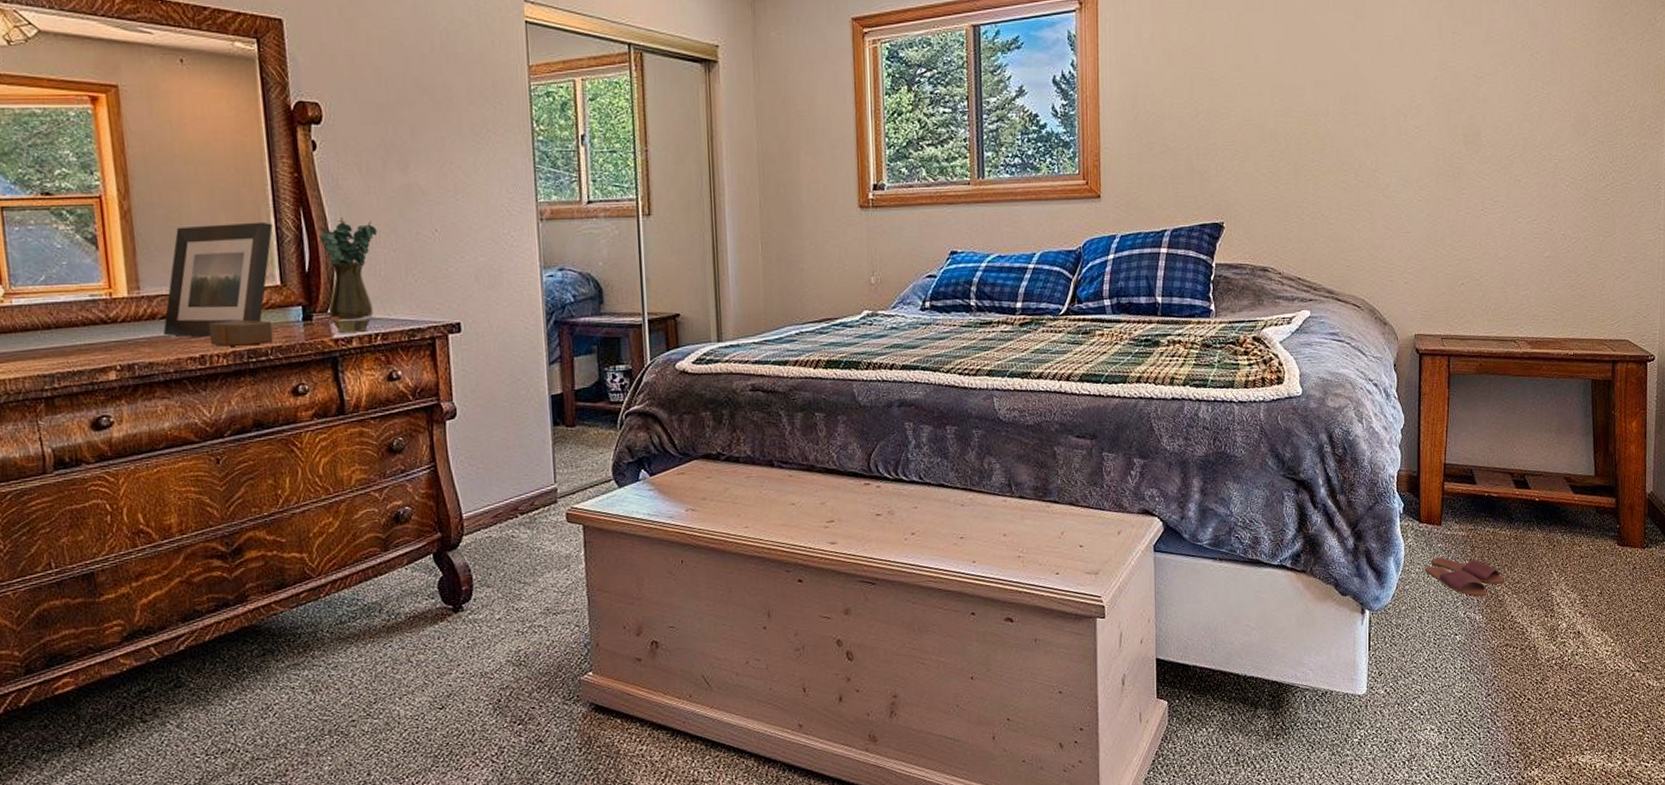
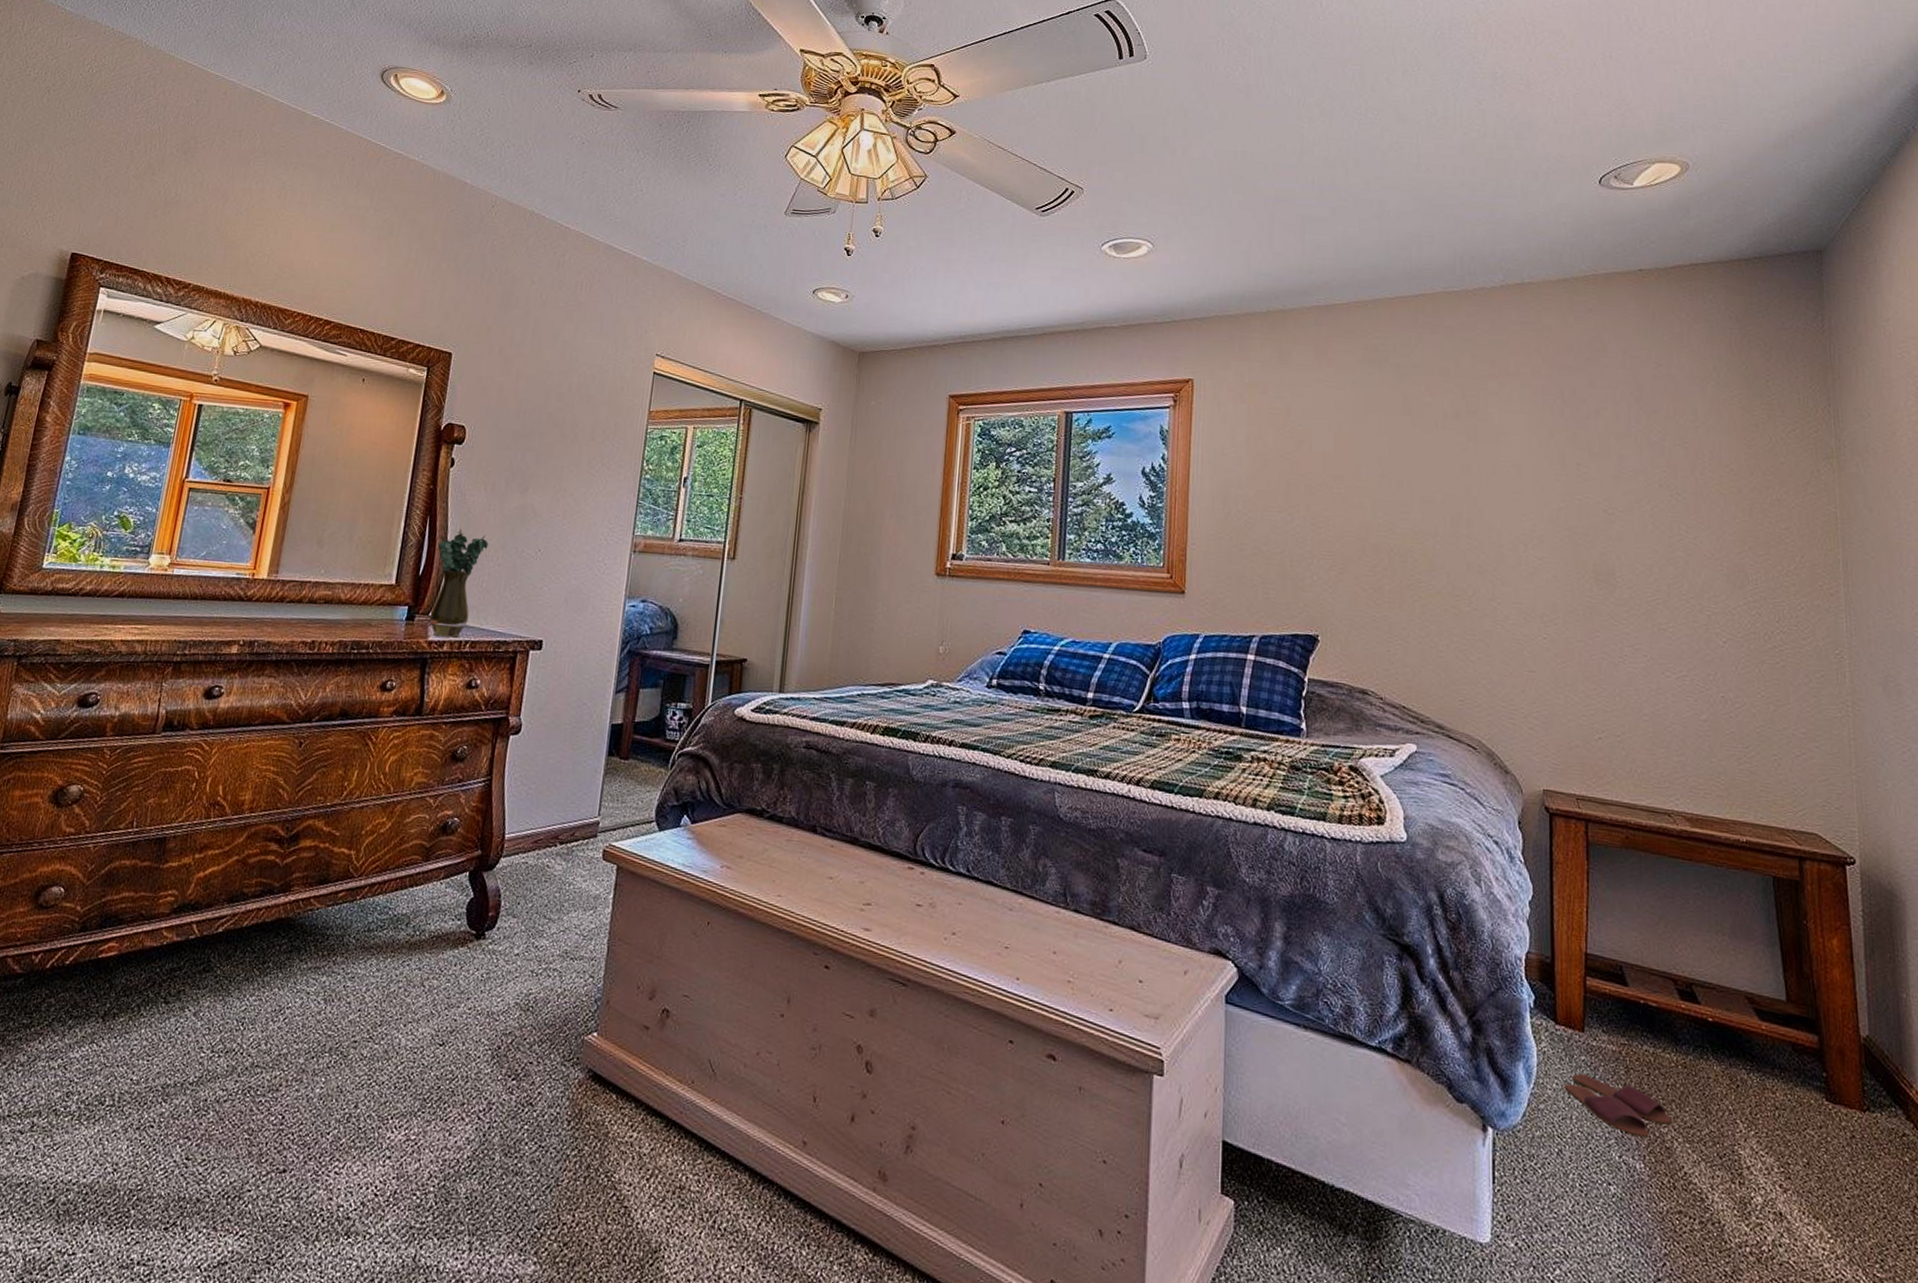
picture frame: present [162,222,273,337] -> none [286,522,401,624]
jewelry box: present [209,319,274,347] -> none [323,611,379,638]

